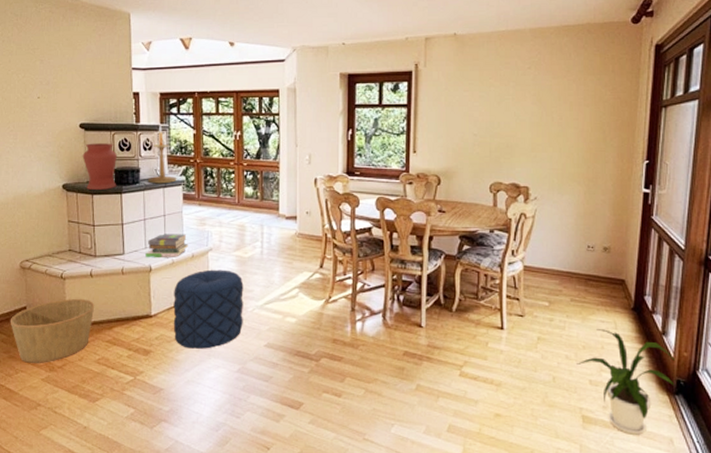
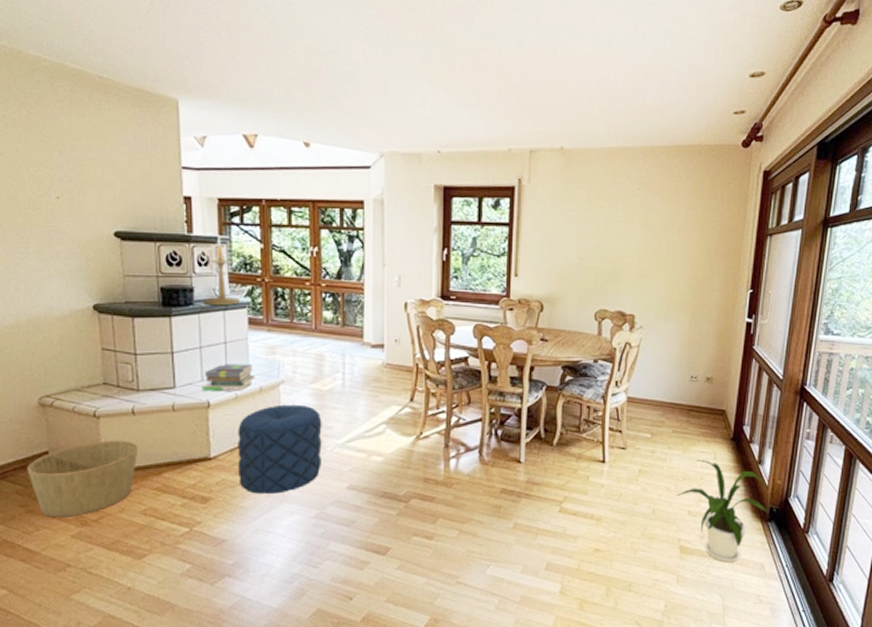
decorative vase: present [82,143,117,190] -> none [119,256,165,312]

